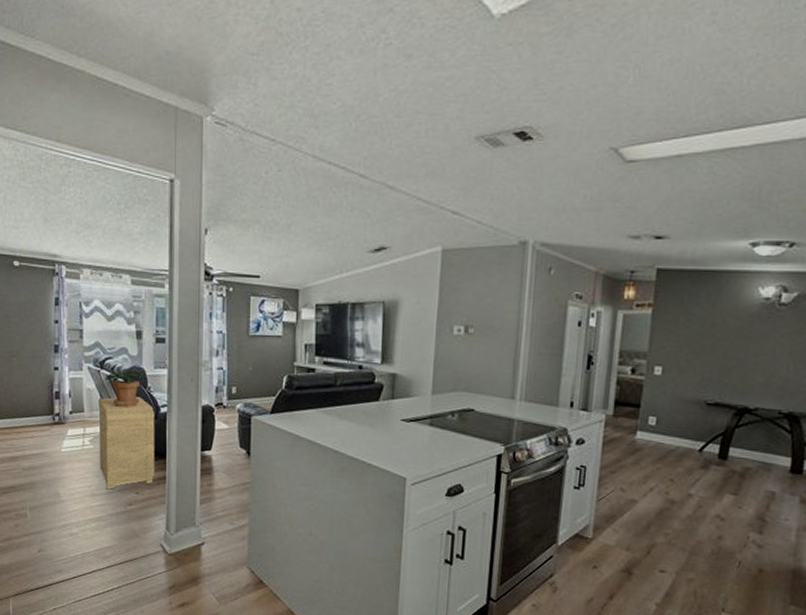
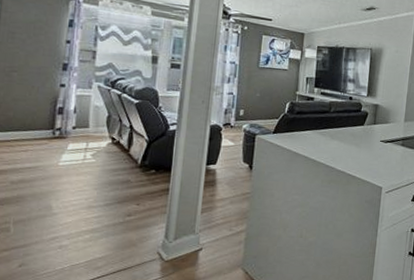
side table: present [98,396,155,490] -> none [100,114,164,202]
potted plant: present [103,371,143,408] -> none [113,91,155,125]

